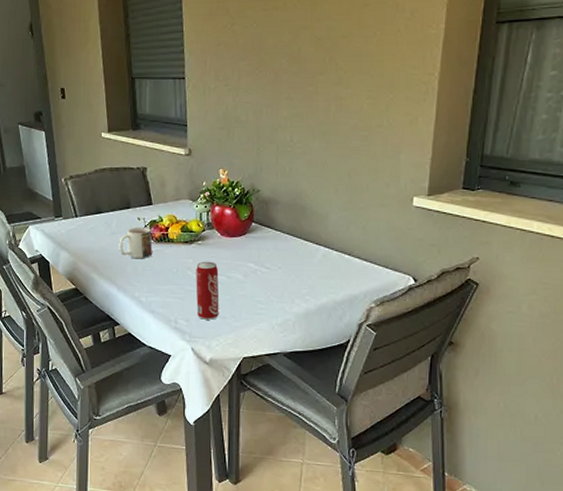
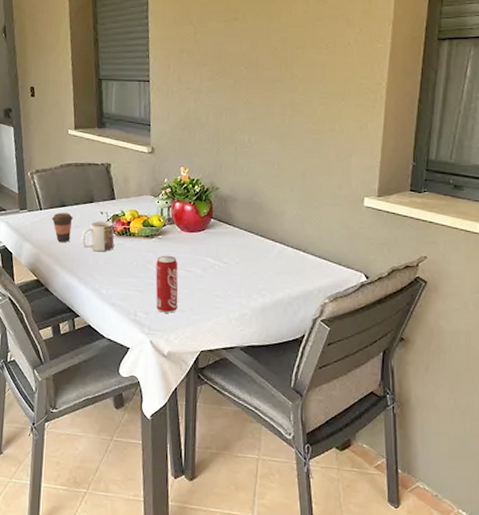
coffee cup: none [87,219,109,250] -> present [51,213,73,242]

